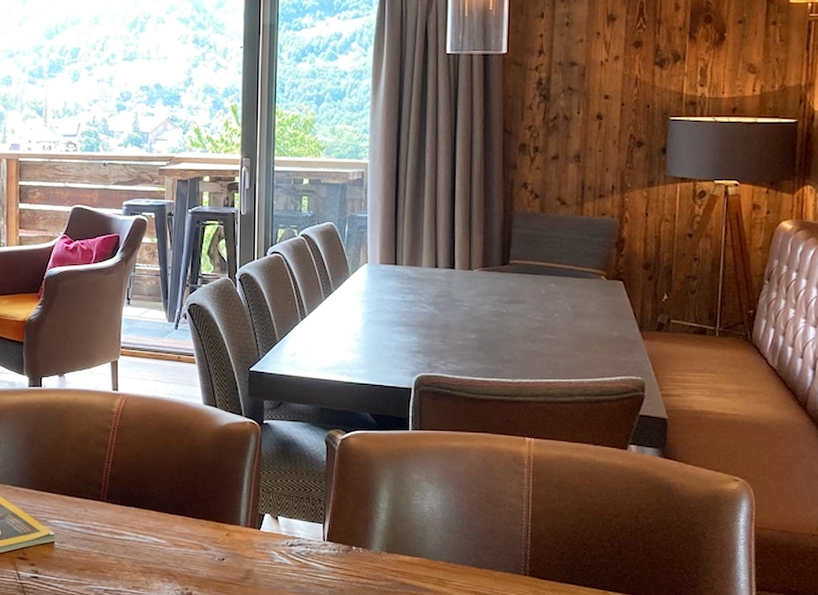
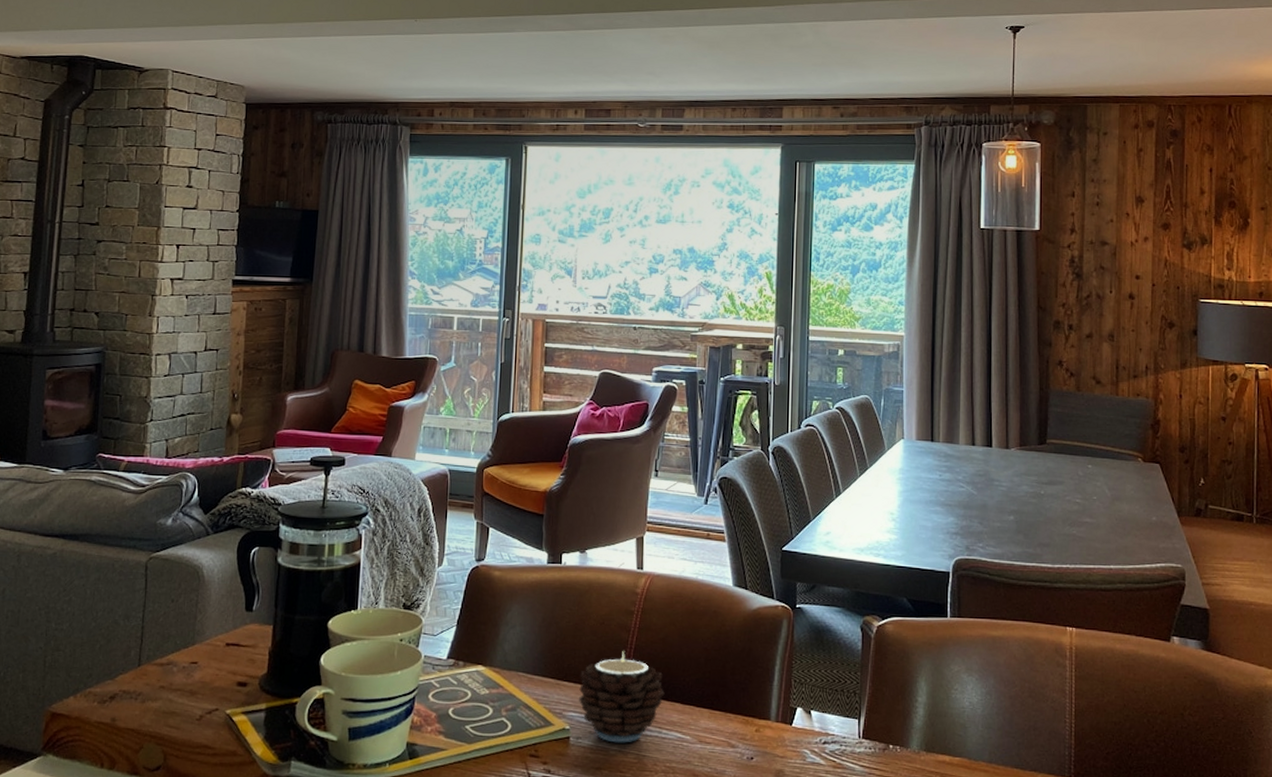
candle: none [62,465,141,547] -> present [579,651,665,743]

